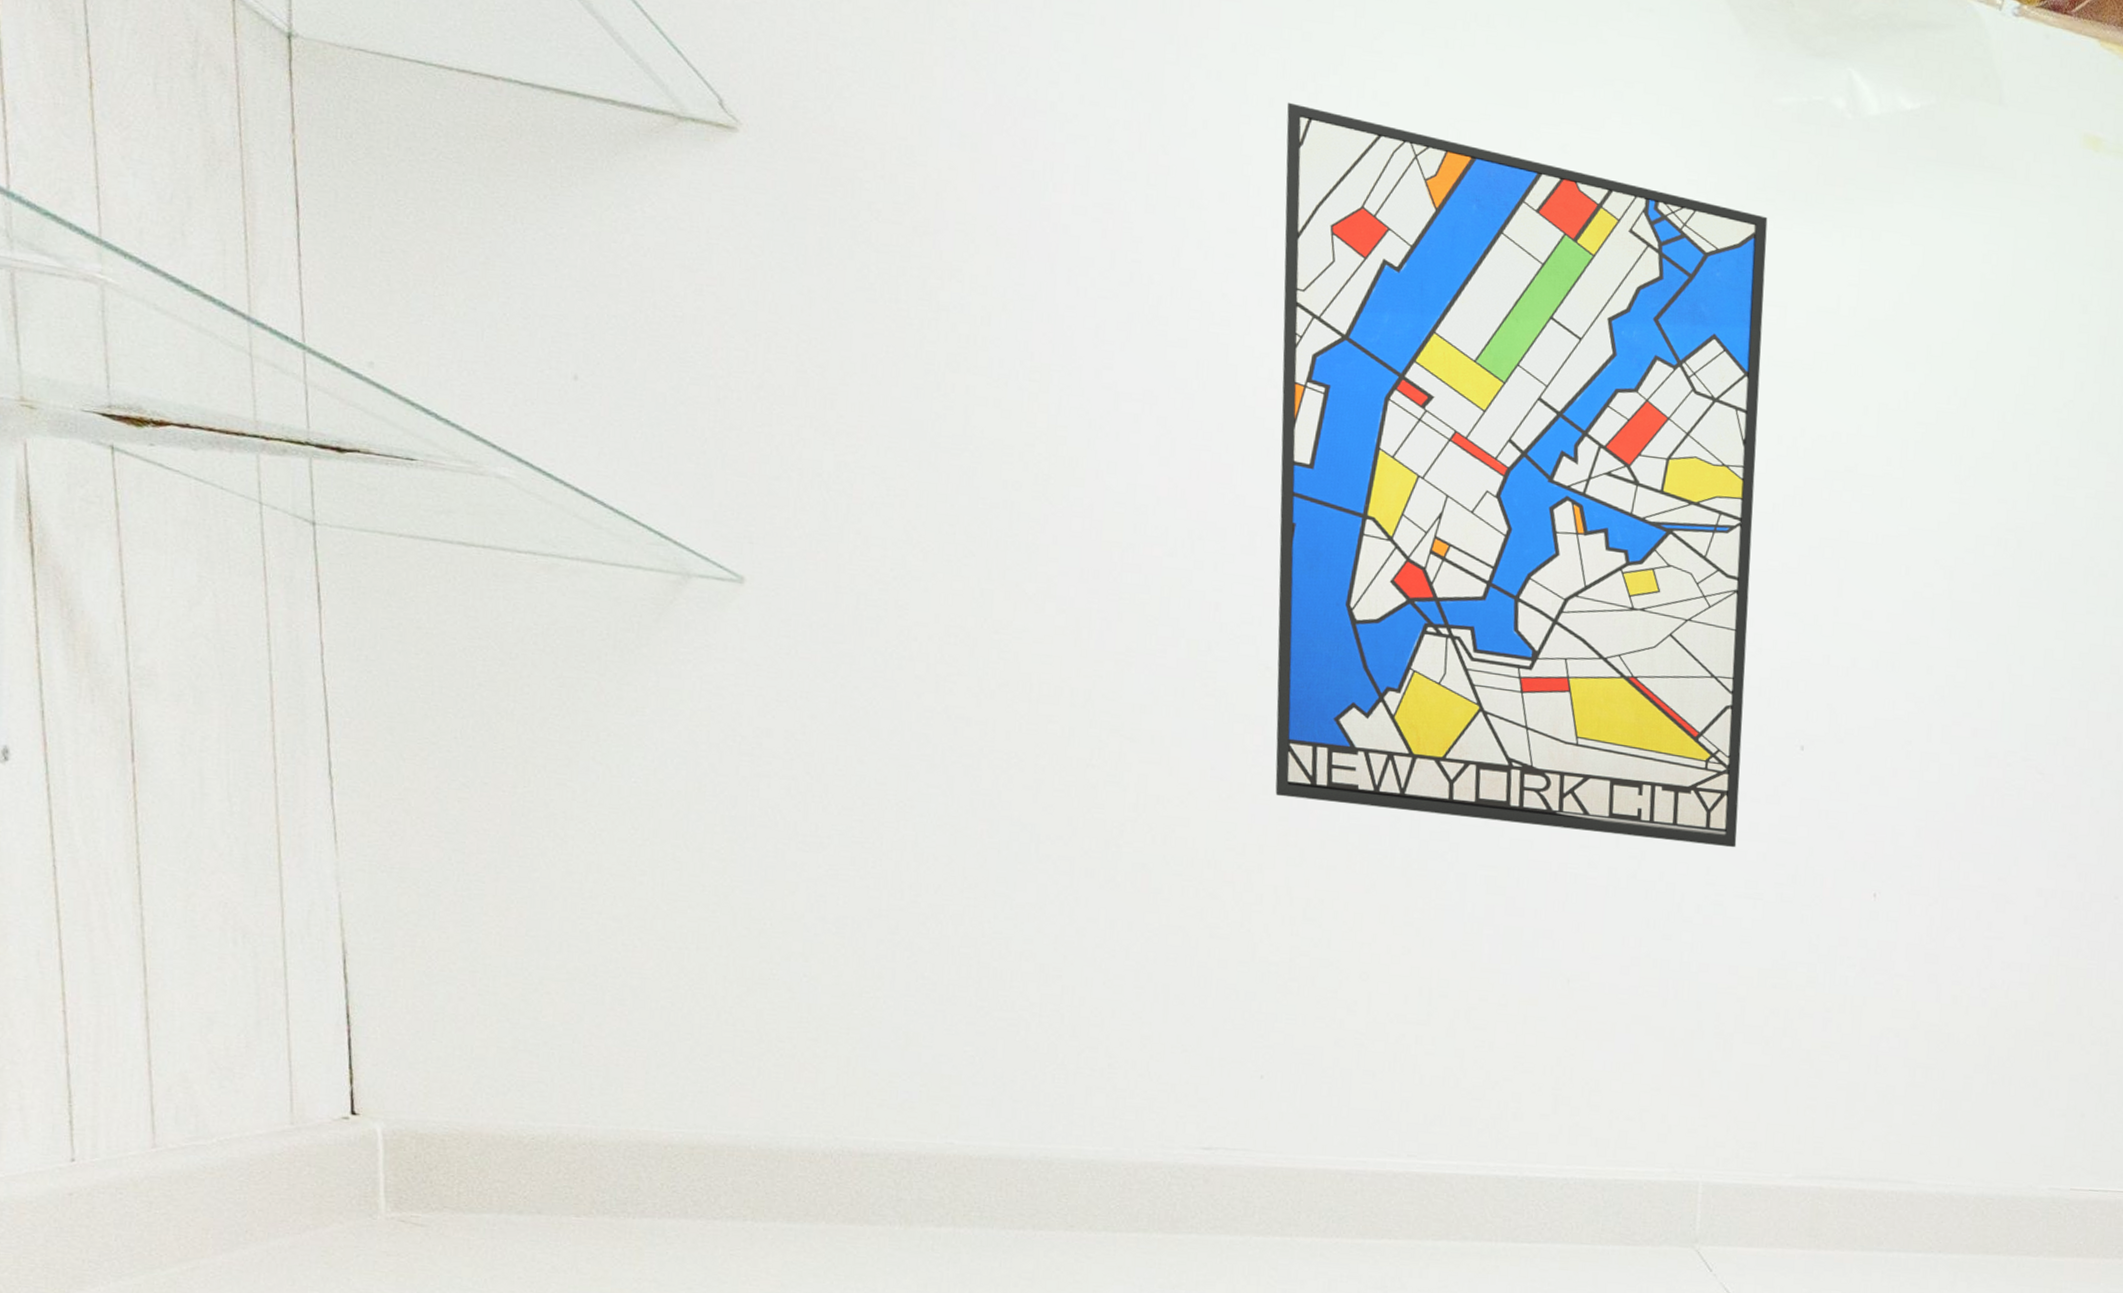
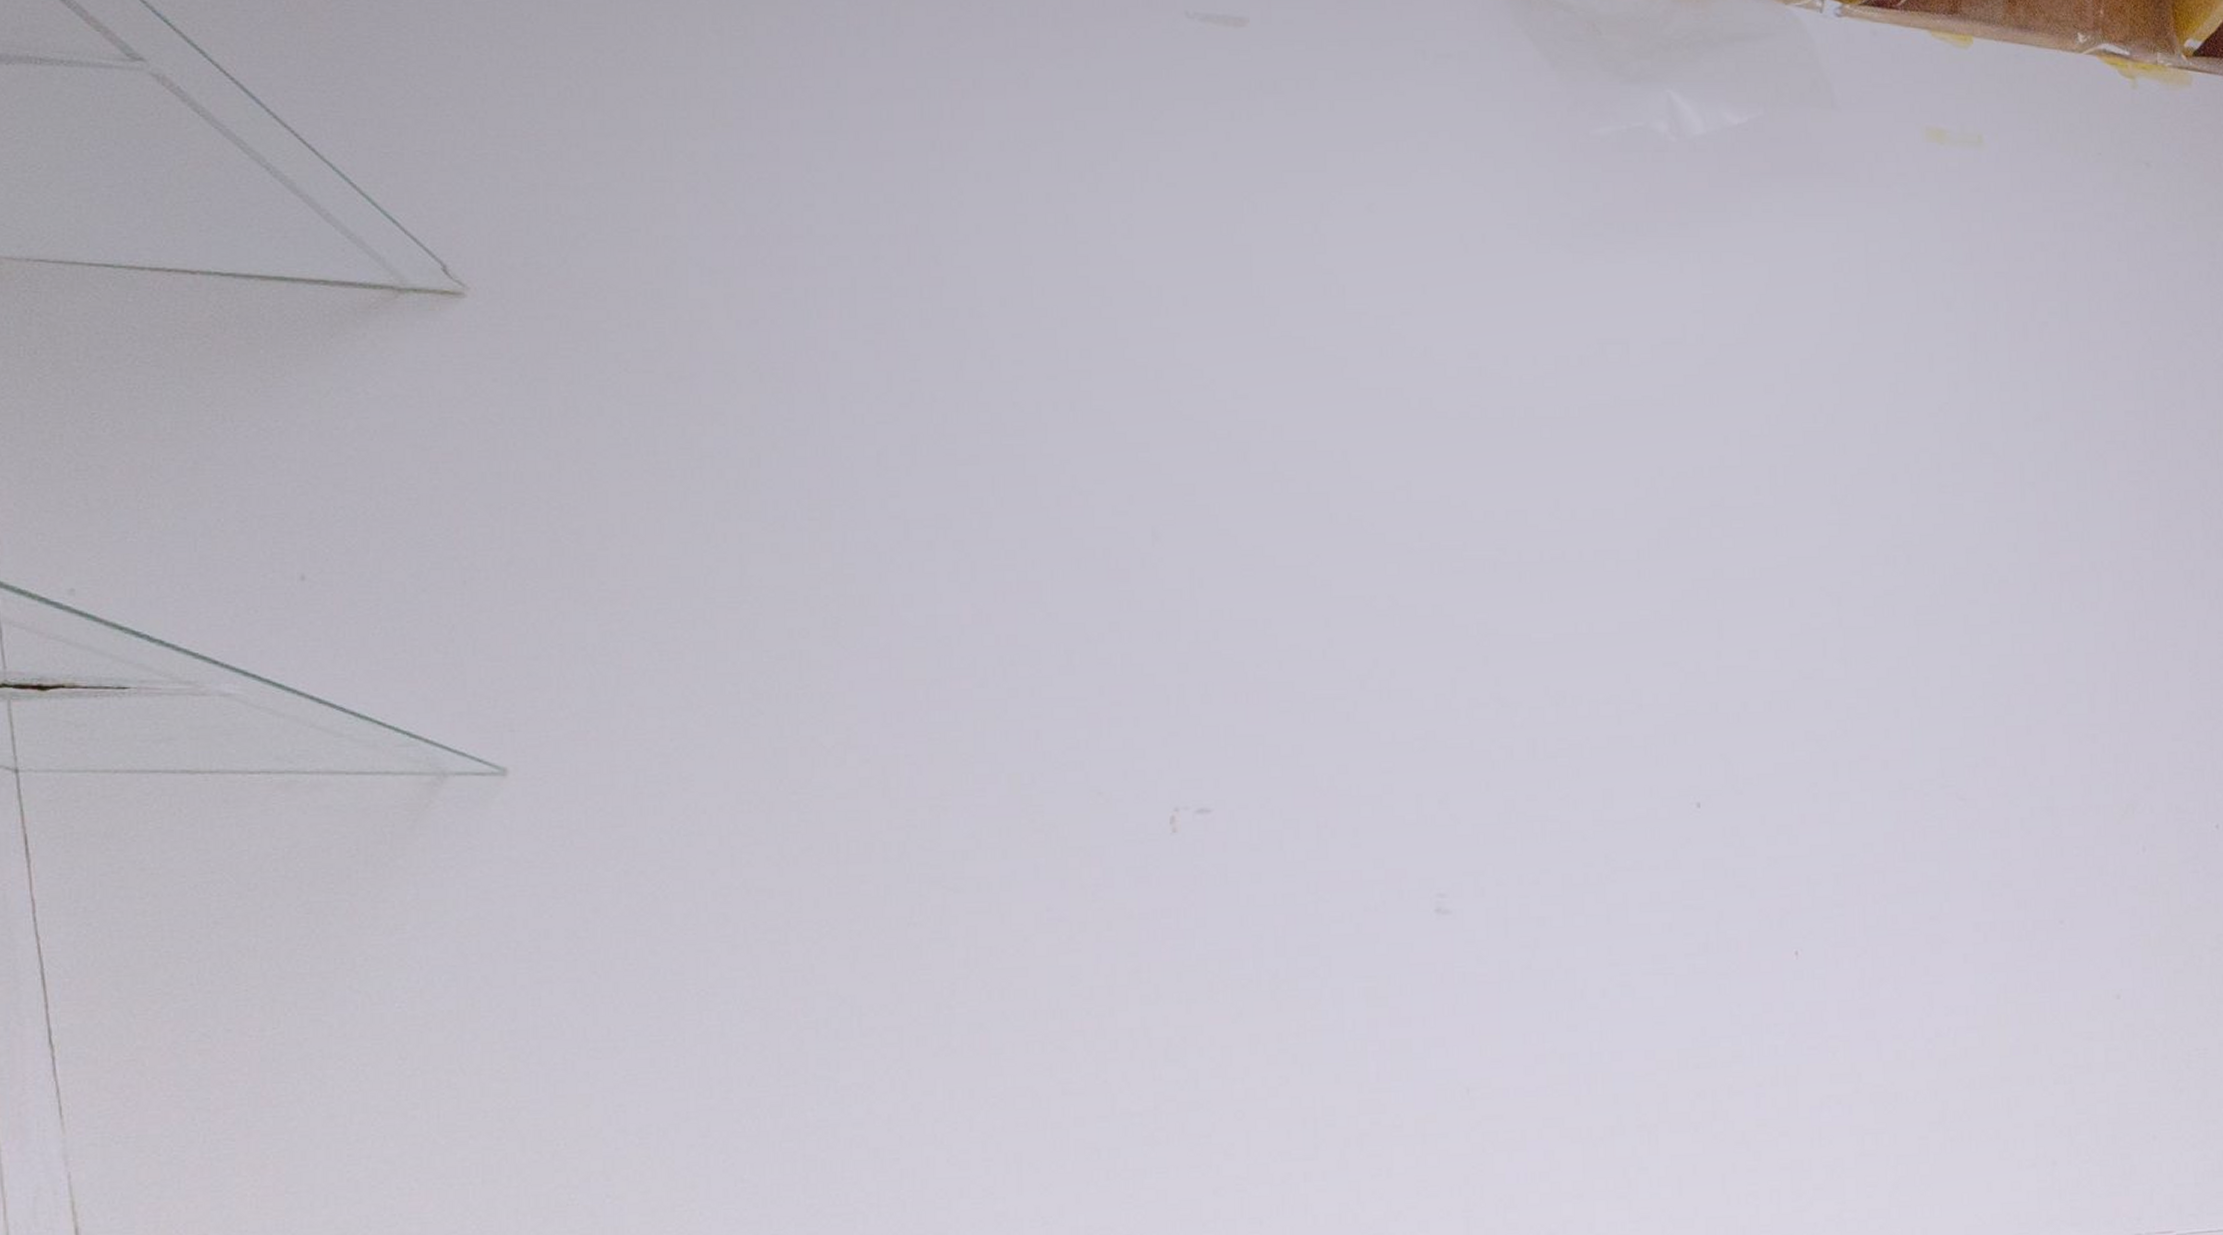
wall art: present [1275,102,1768,848] -> none [1065,195,1638,931]

